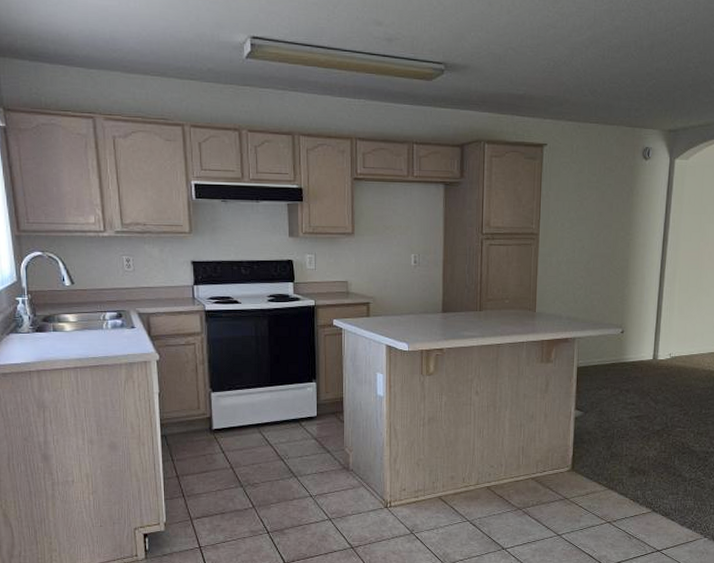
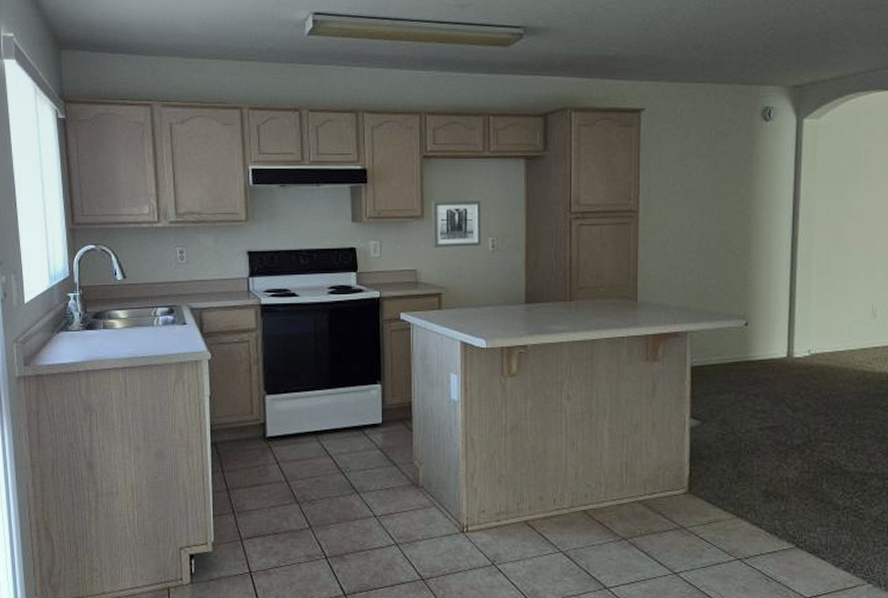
wall art: none [361,220,405,262] -> present [431,200,481,247]

